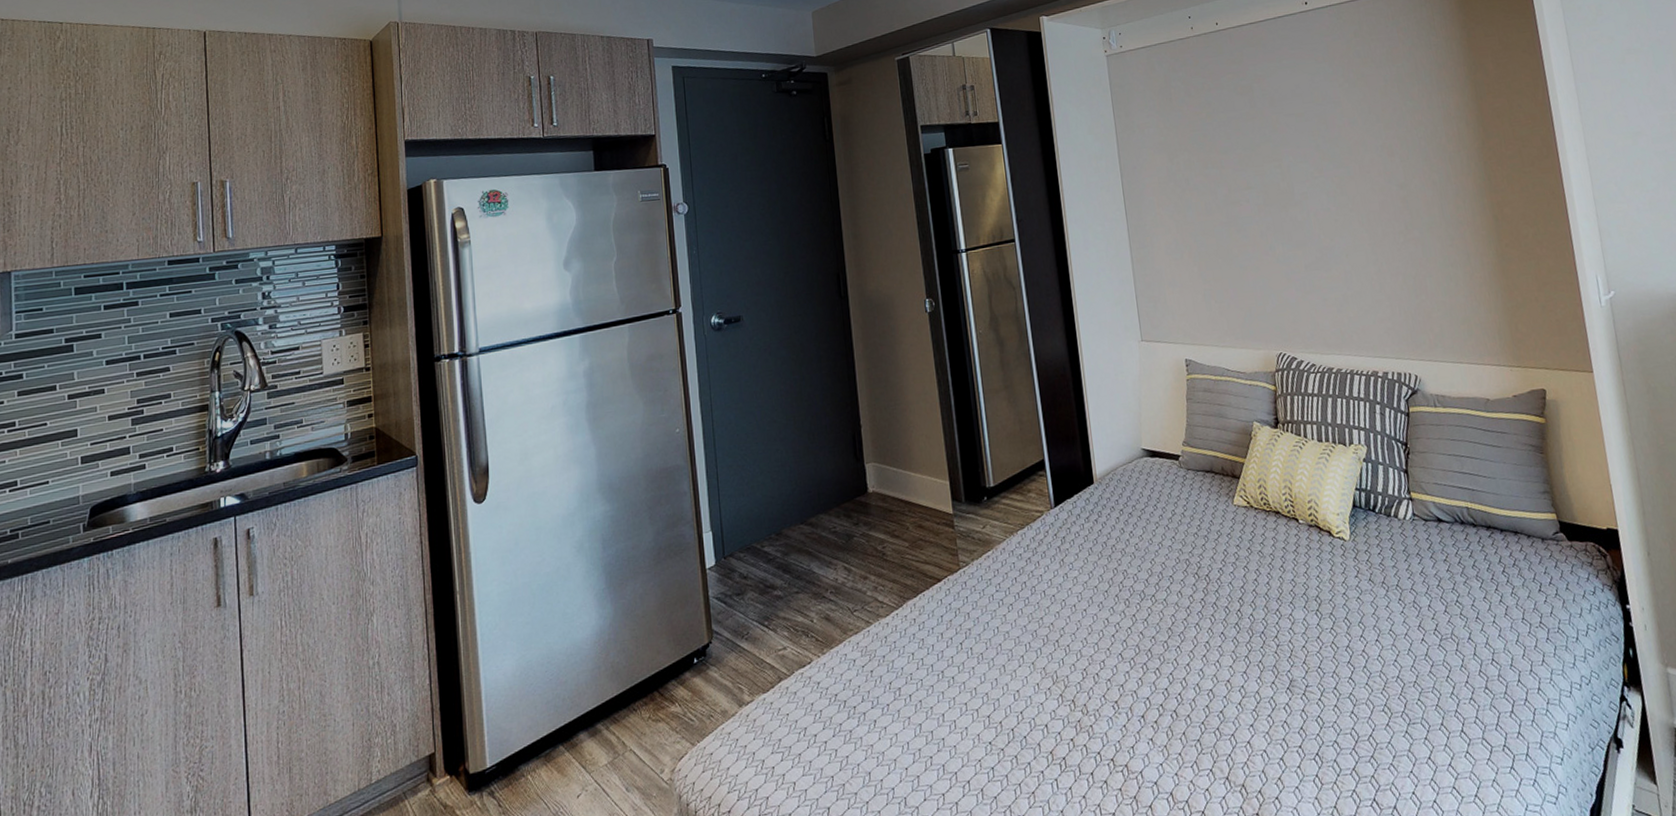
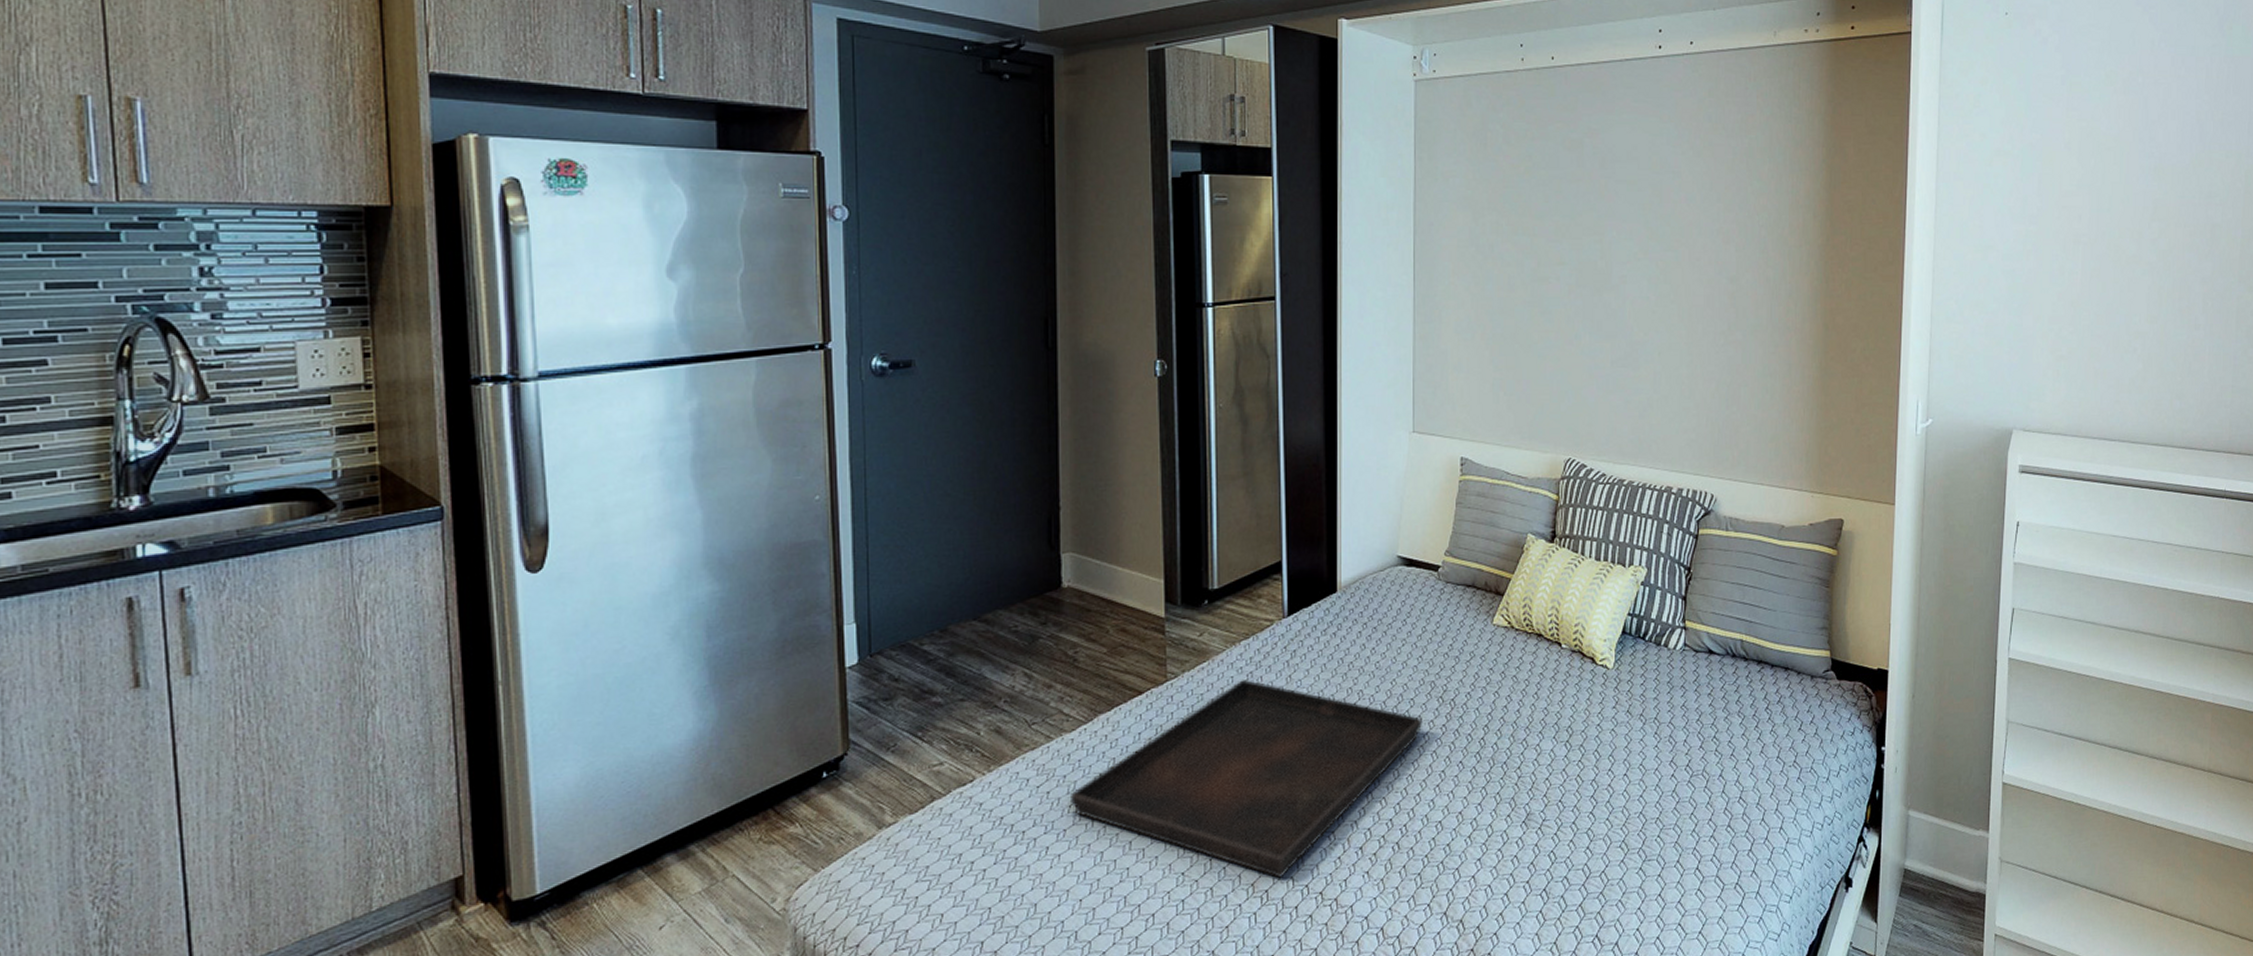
serving tray: none [890,564,1183,746] -> present [1071,679,1422,878]

